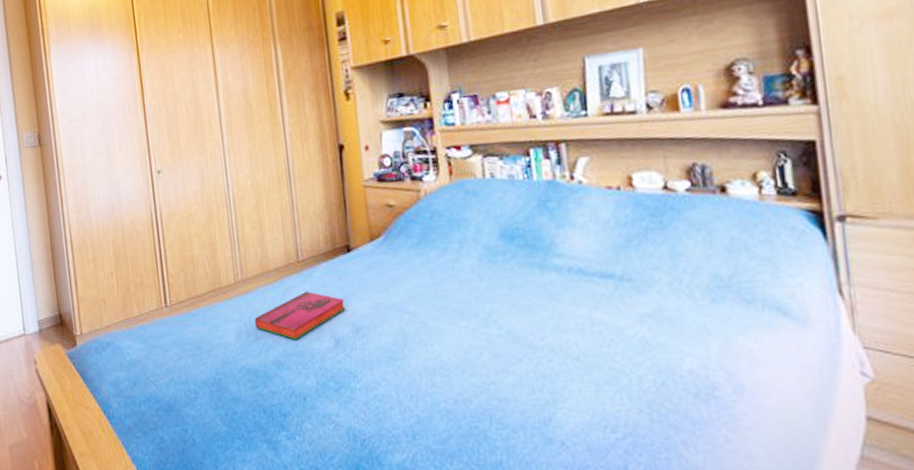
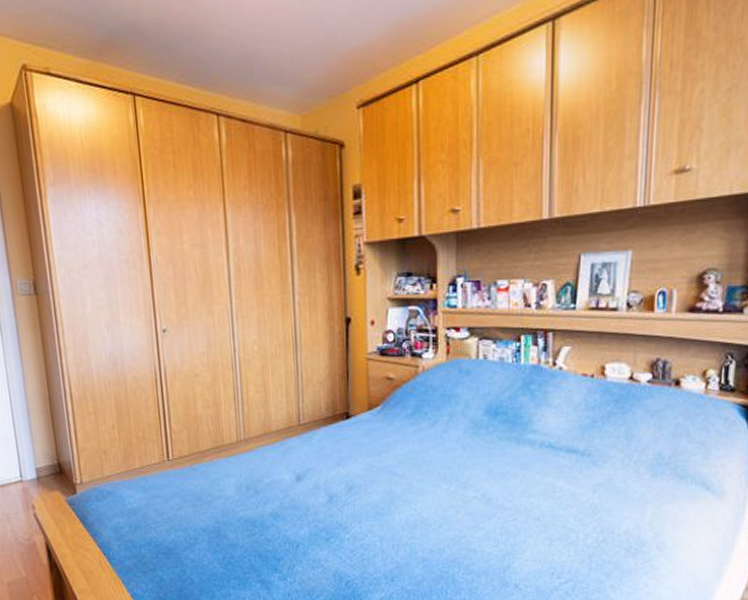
hardback book: present [255,290,346,340] -> none [255,451,341,495]

